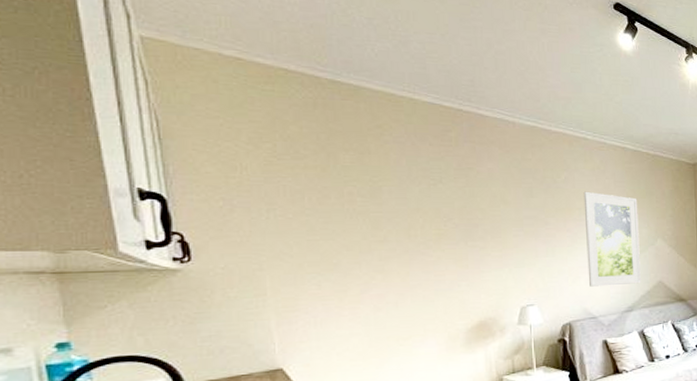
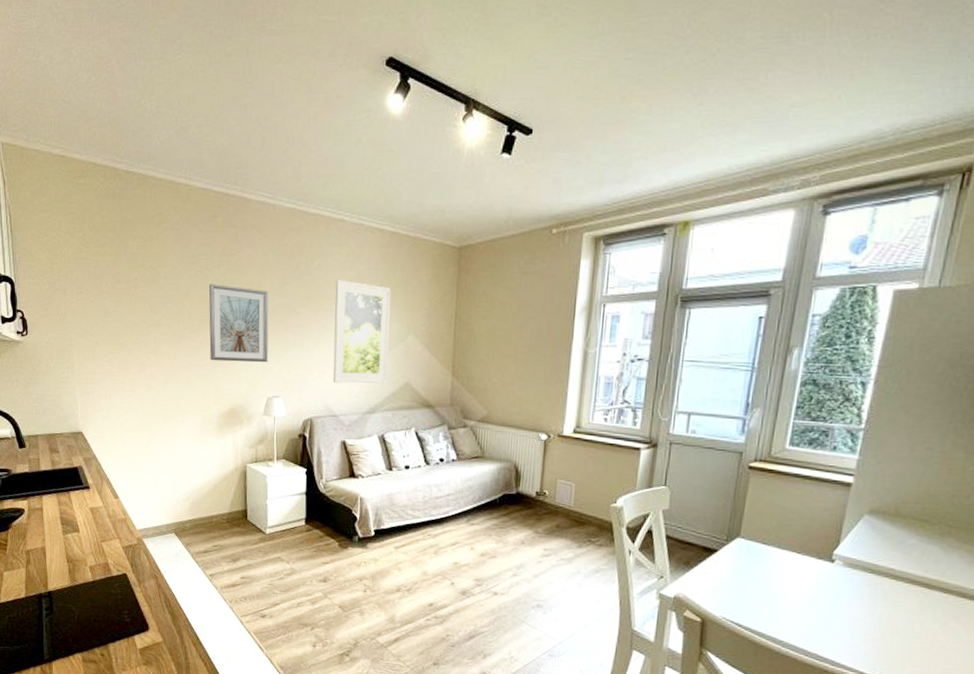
picture frame: none [444,198,520,275] -> present [208,284,269,363]

